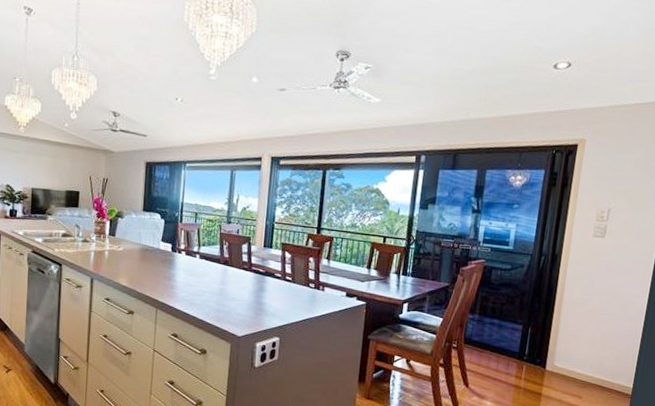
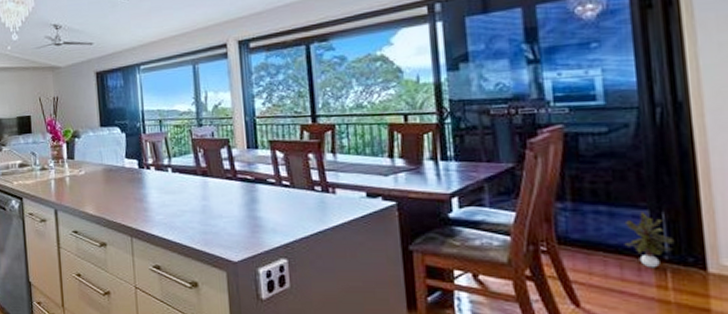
potted plant: none [503,326,532,365] -> present [624,212,675,268]

